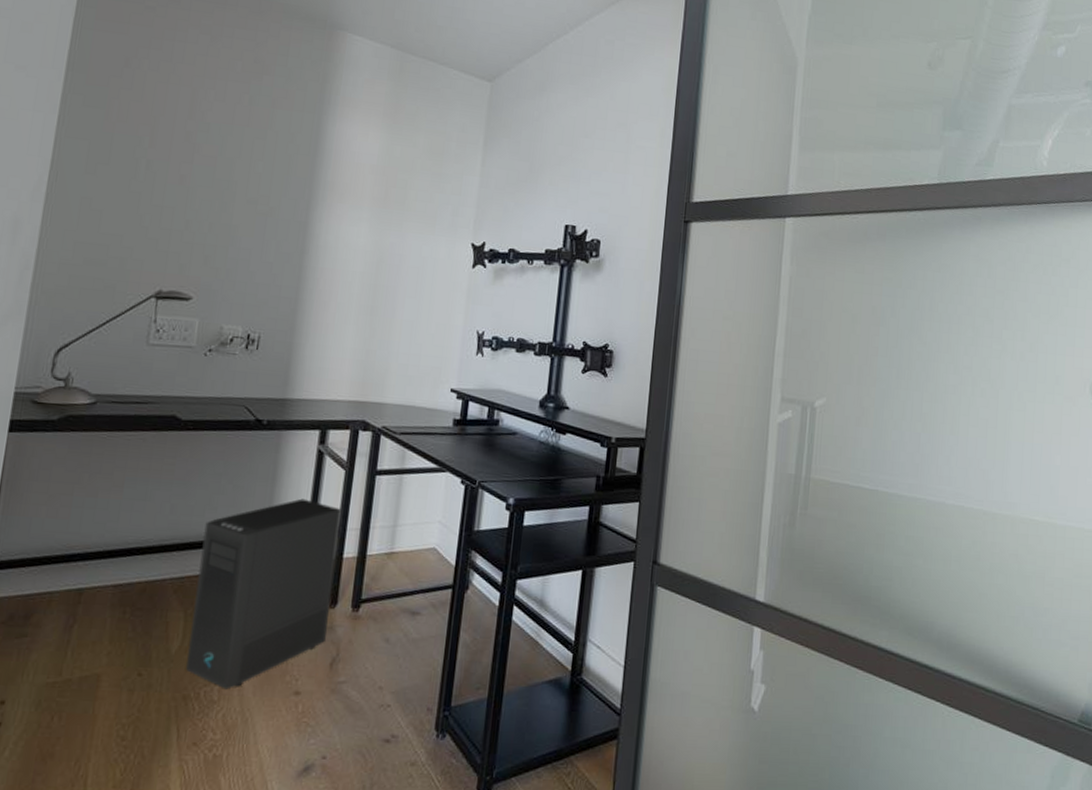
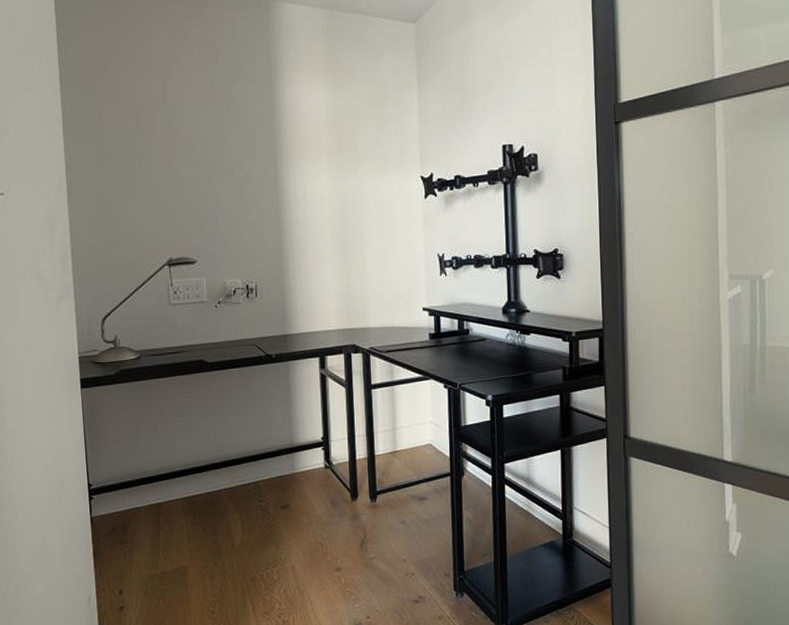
computer tower: present [186,498,342,690] -> none [242,415,353,571]

